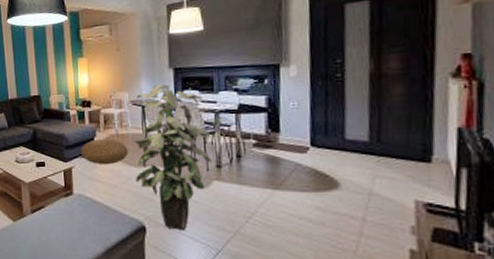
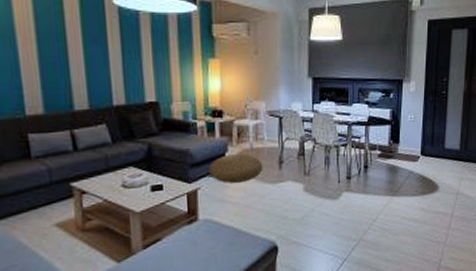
indoor plant: present [134,84,211,231] -> none [270,94,344,246]

